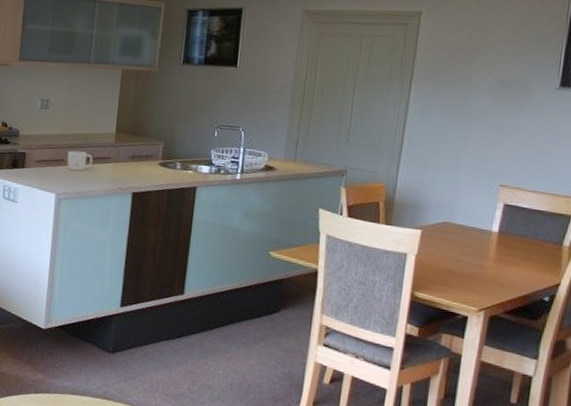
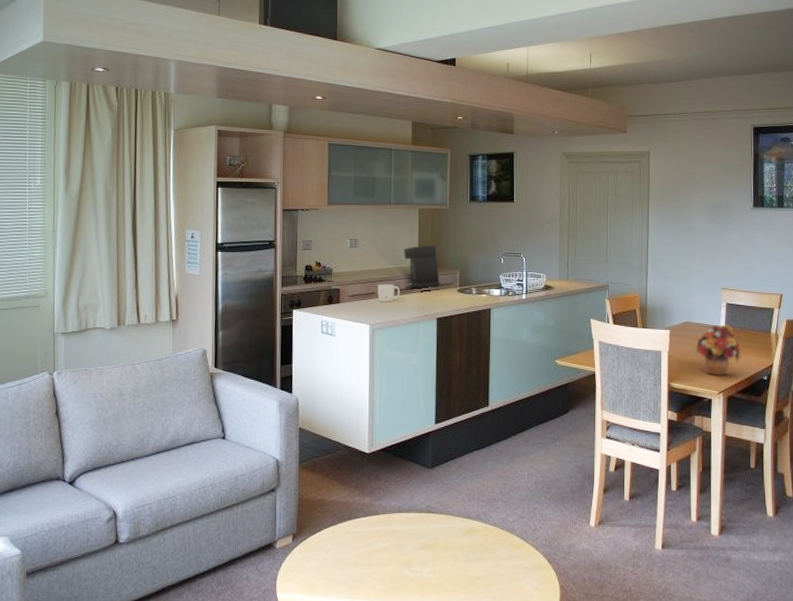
coffee maker: none [99,111,140,159] -> present [404,245,441,290]
flower arrangement: none [453,229,518,291] -> present [695,324,742,376]

